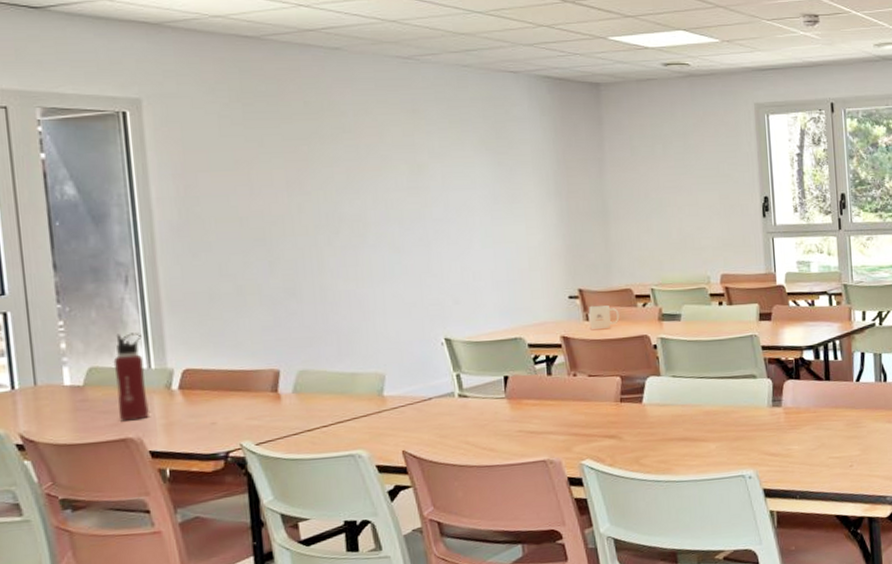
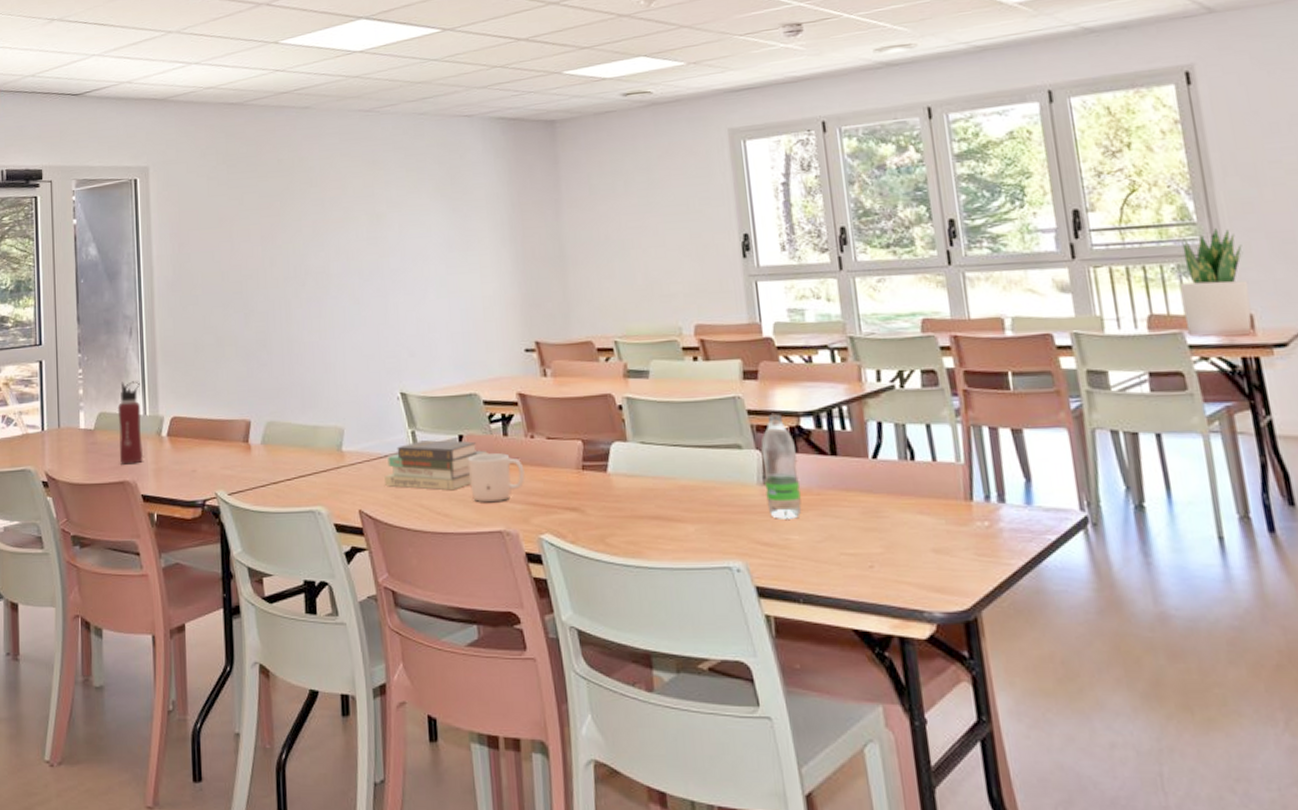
books: none [429,381,533,427] -> present [385,440,488,491]
mug: none [512,391,568,436] -> present [467,453,525,503]
mug: present [588,304,620,331] -> none [546,359,580,388]
bottle: none [771,348,802,434] -> present [761,414,802,519]

